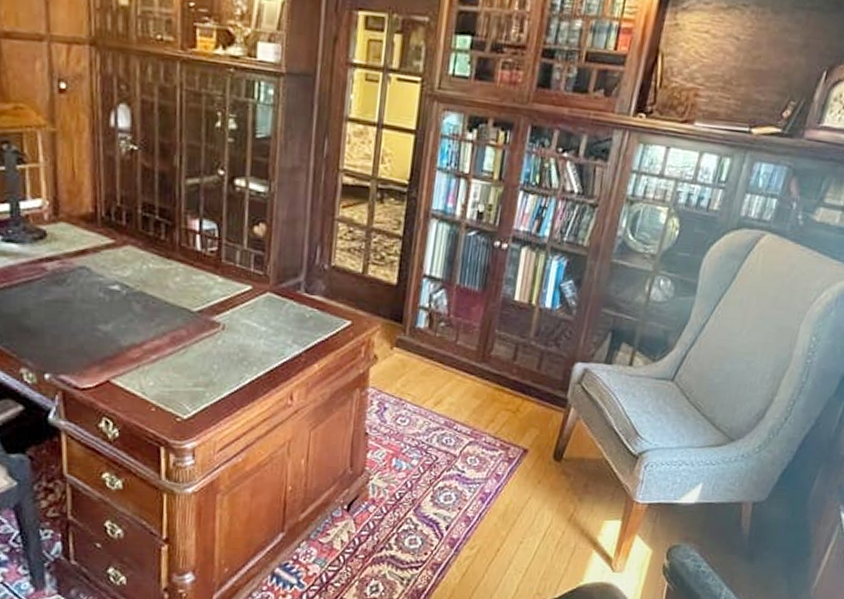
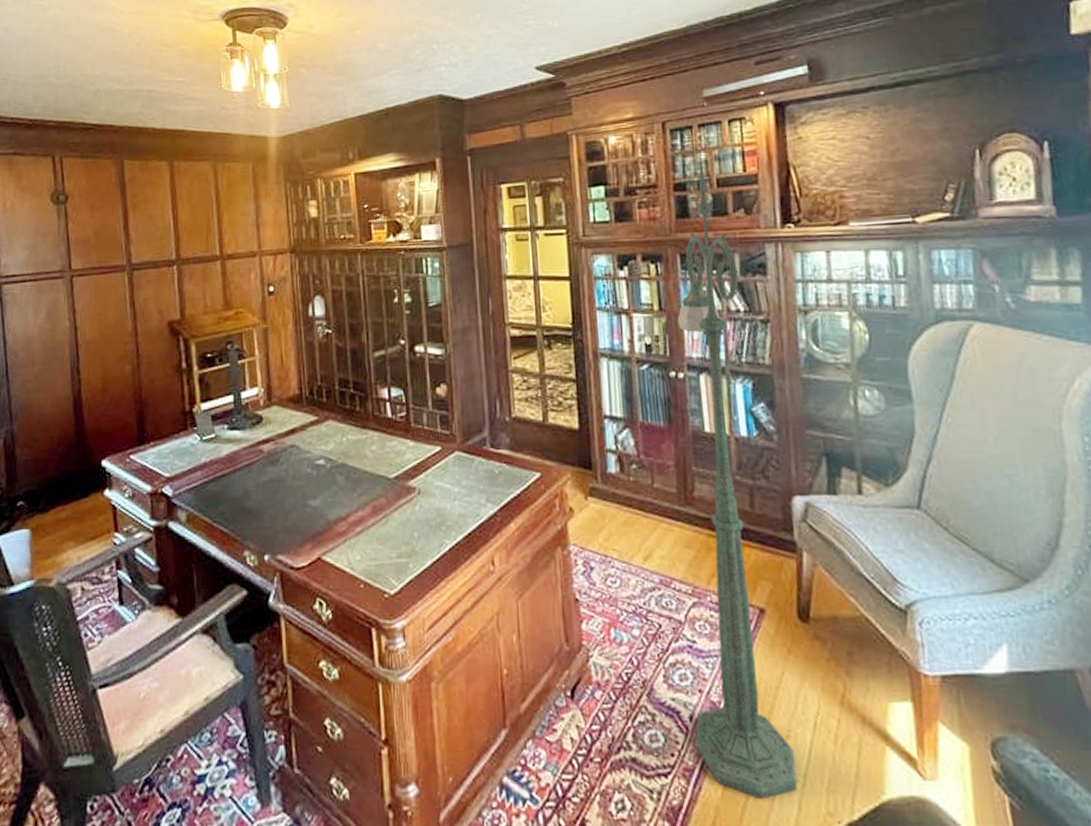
floor lamp: none [446,15,583,584] -> present [677,149,797,798]

